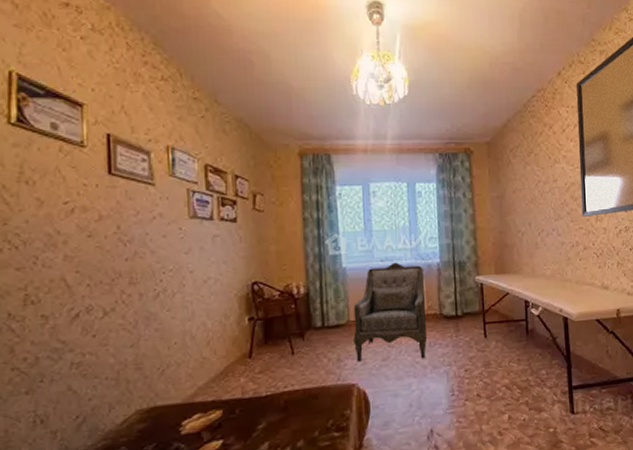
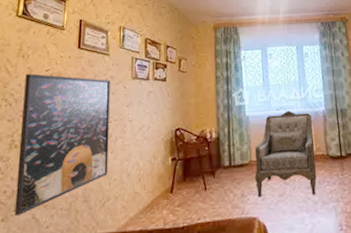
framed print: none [34,207,165,387] -> present [14,74,110,216]

